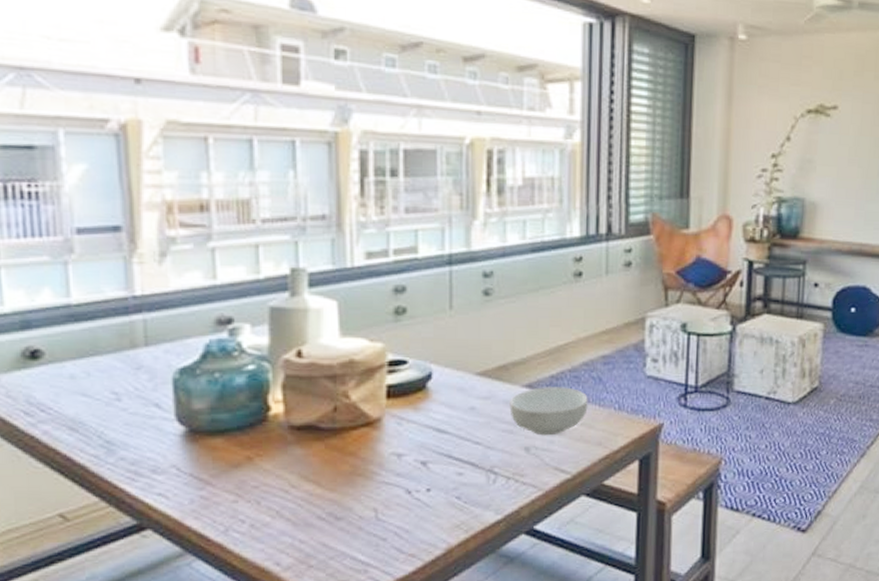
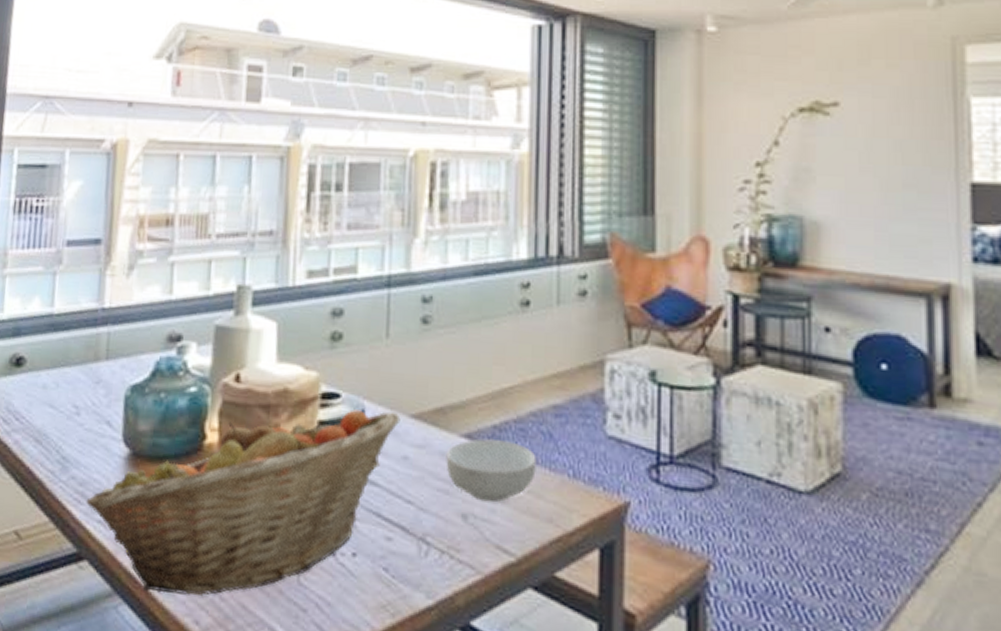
fruit basket: none [141,372,467,546] -> present [86,409,401,597]

